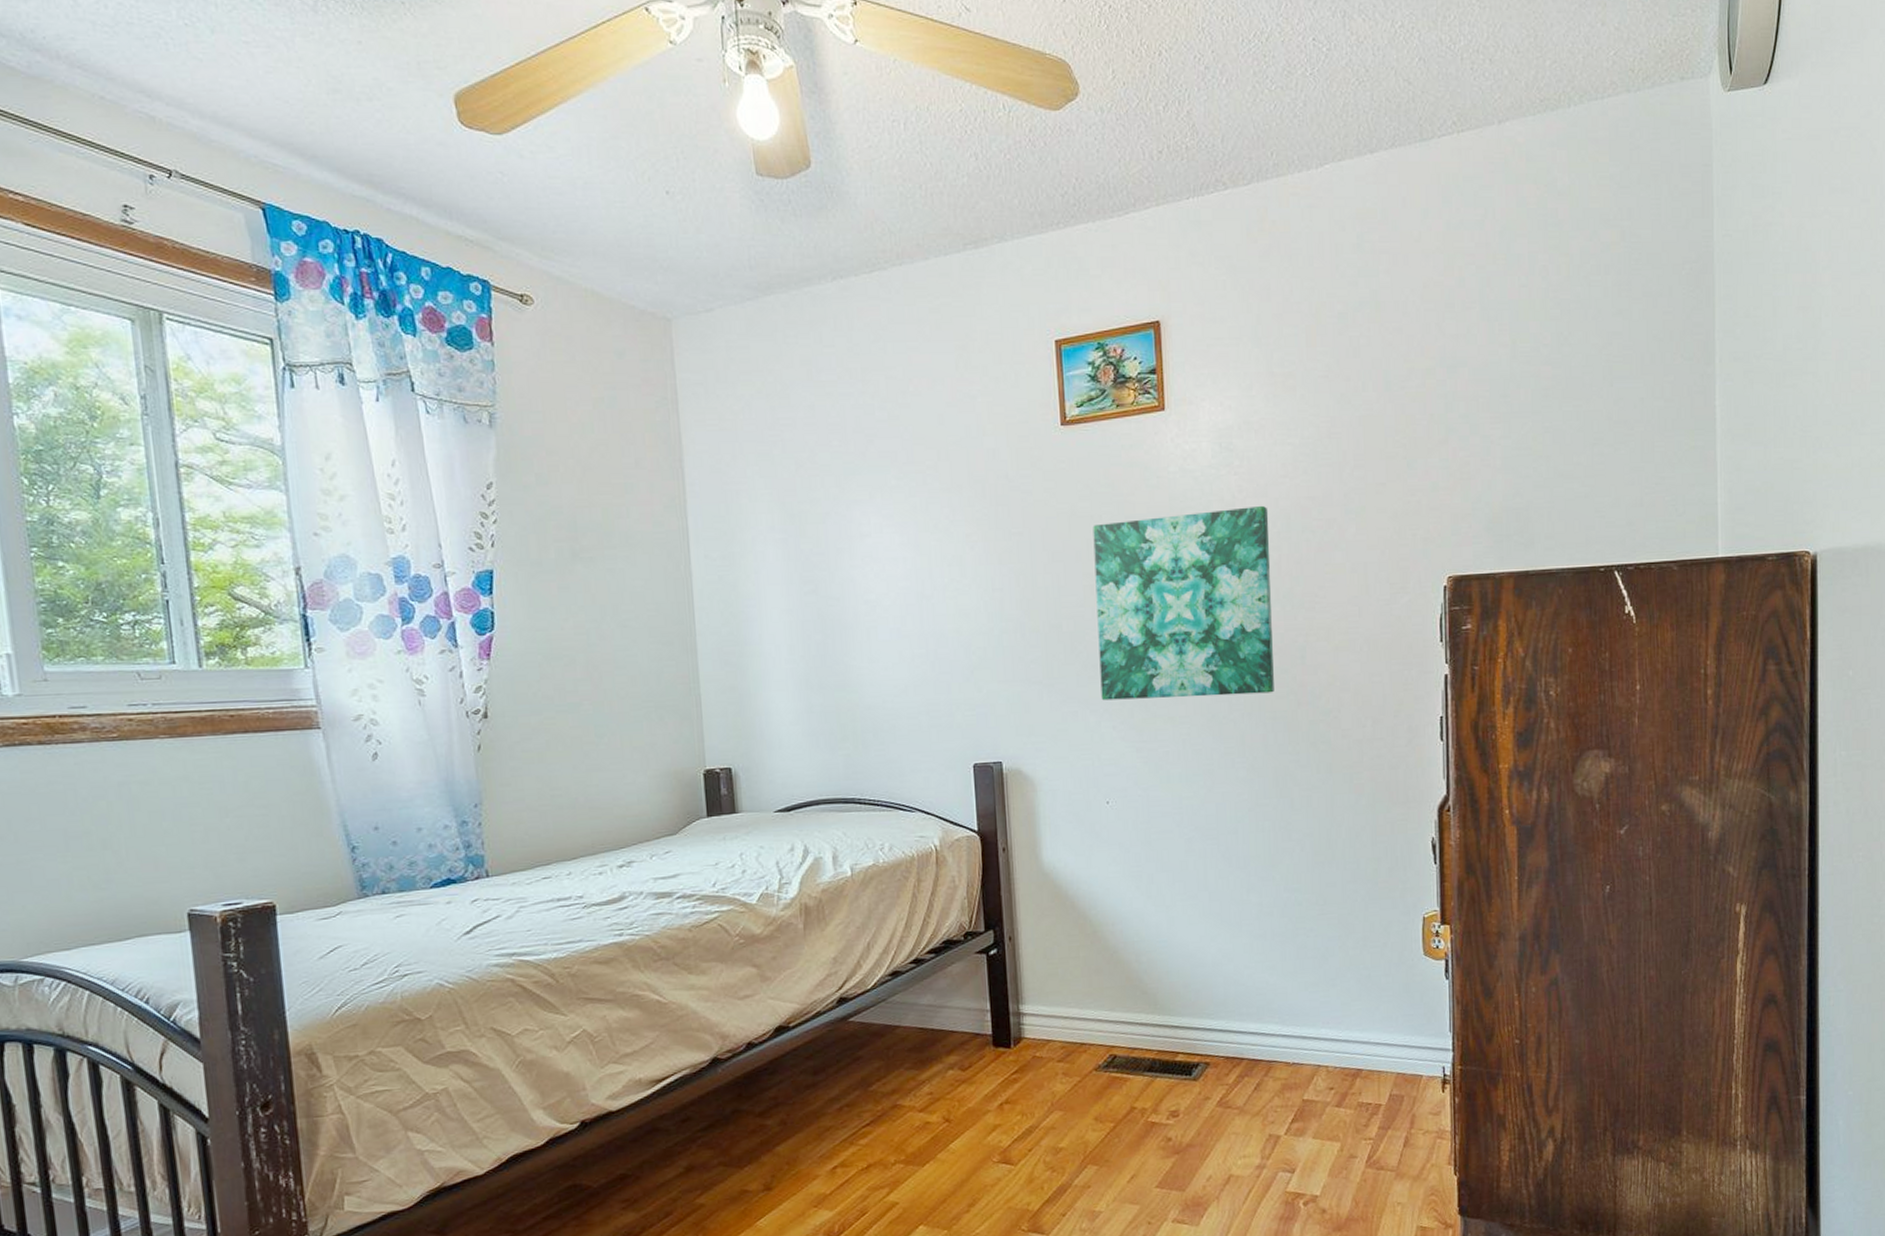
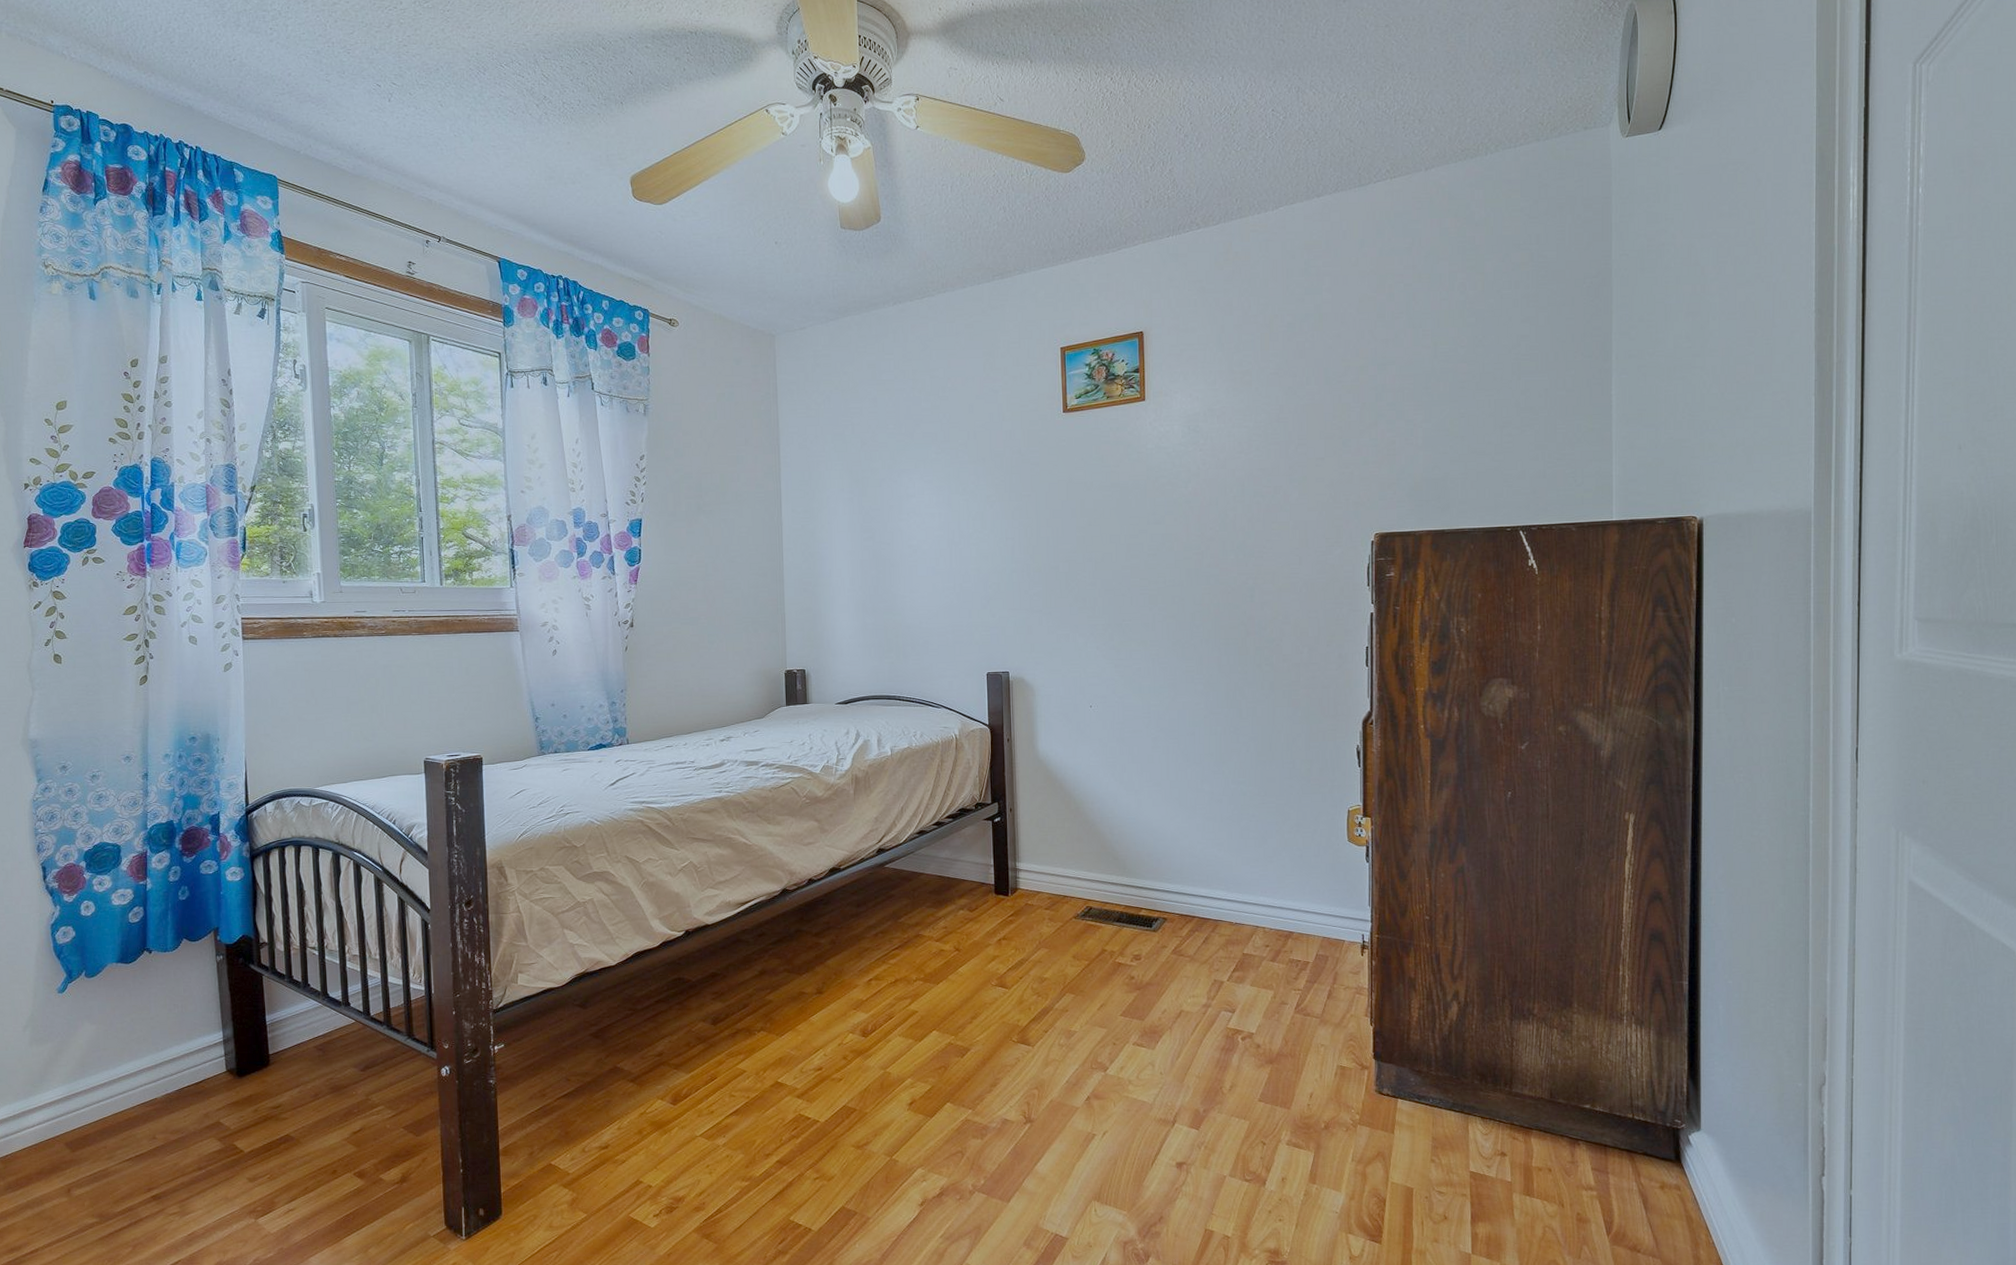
wall art: present [1093,505,1274,701] -> none [1085,475,1228,626]

